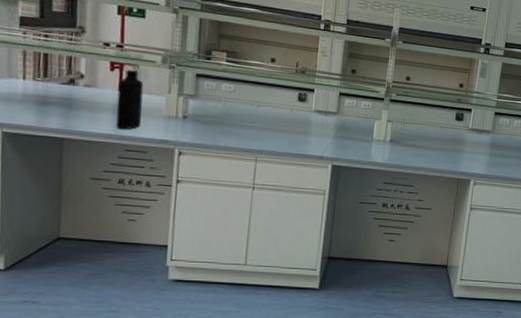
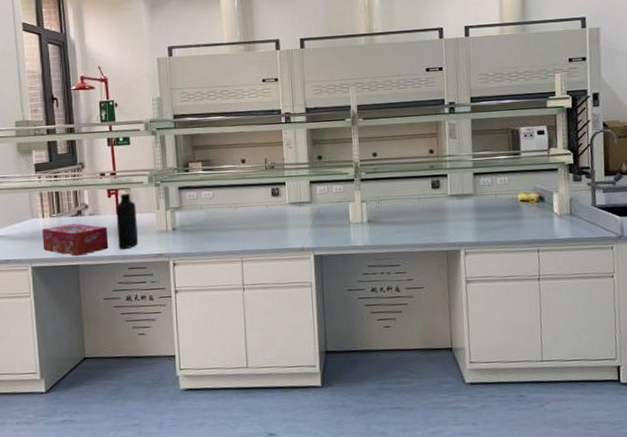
tissue box: none [19,91,105,128] -> present [42,223,109,256]

